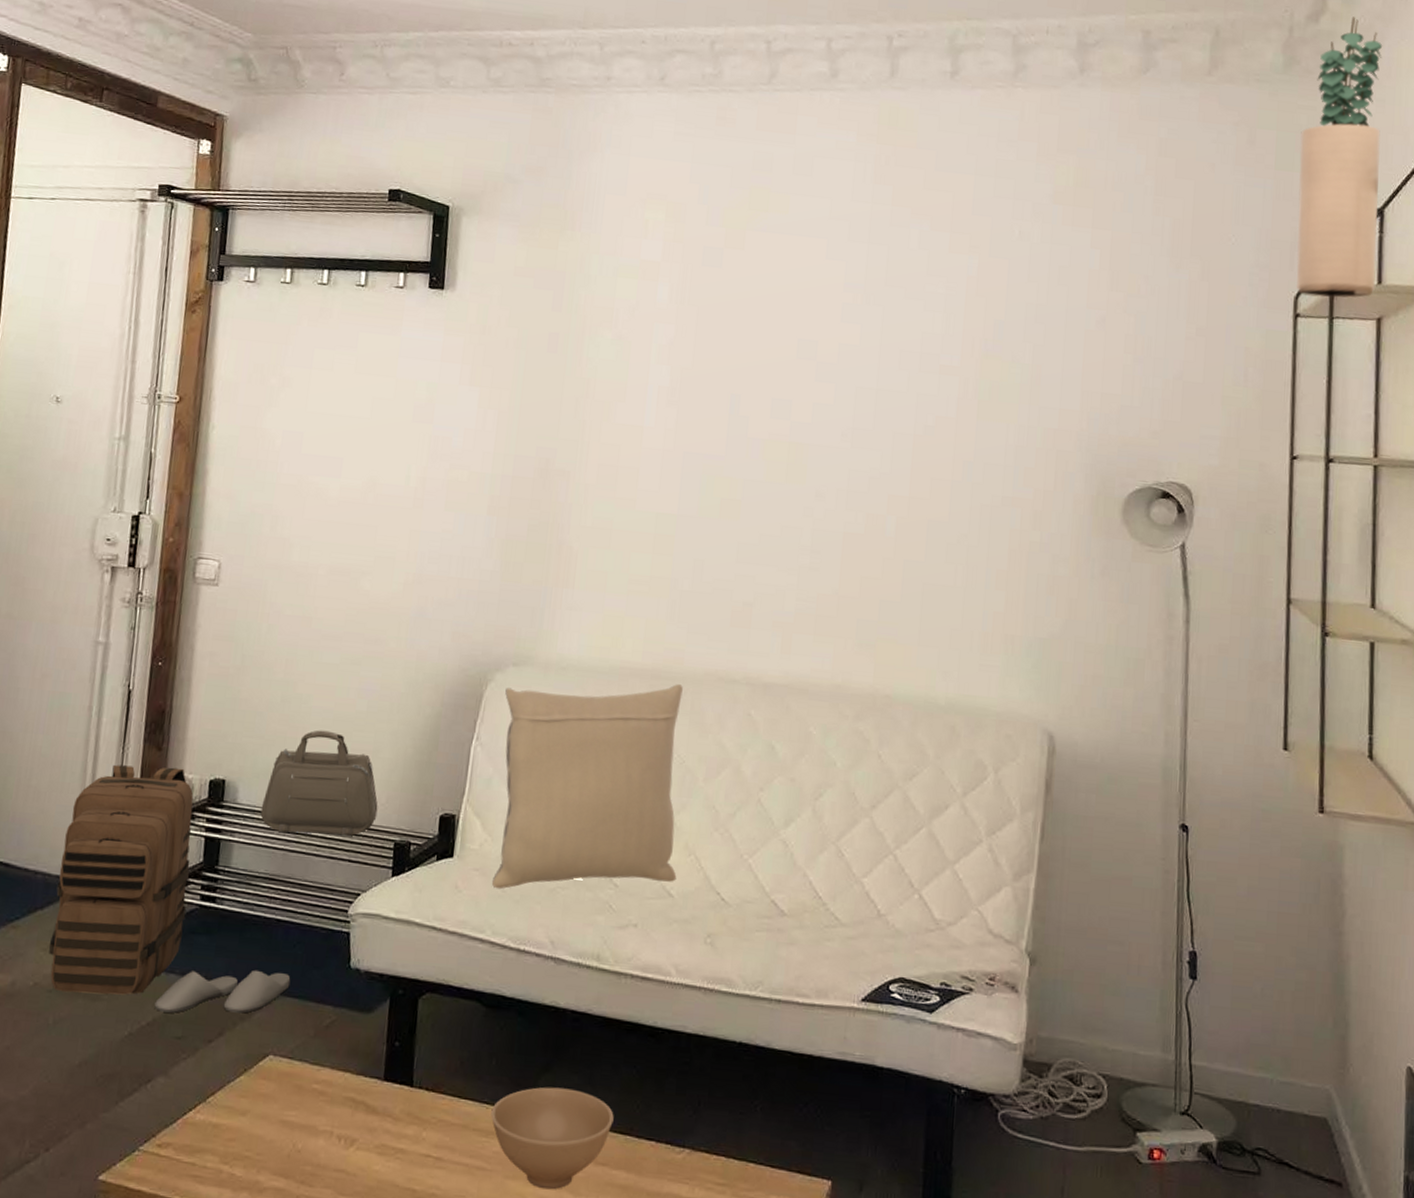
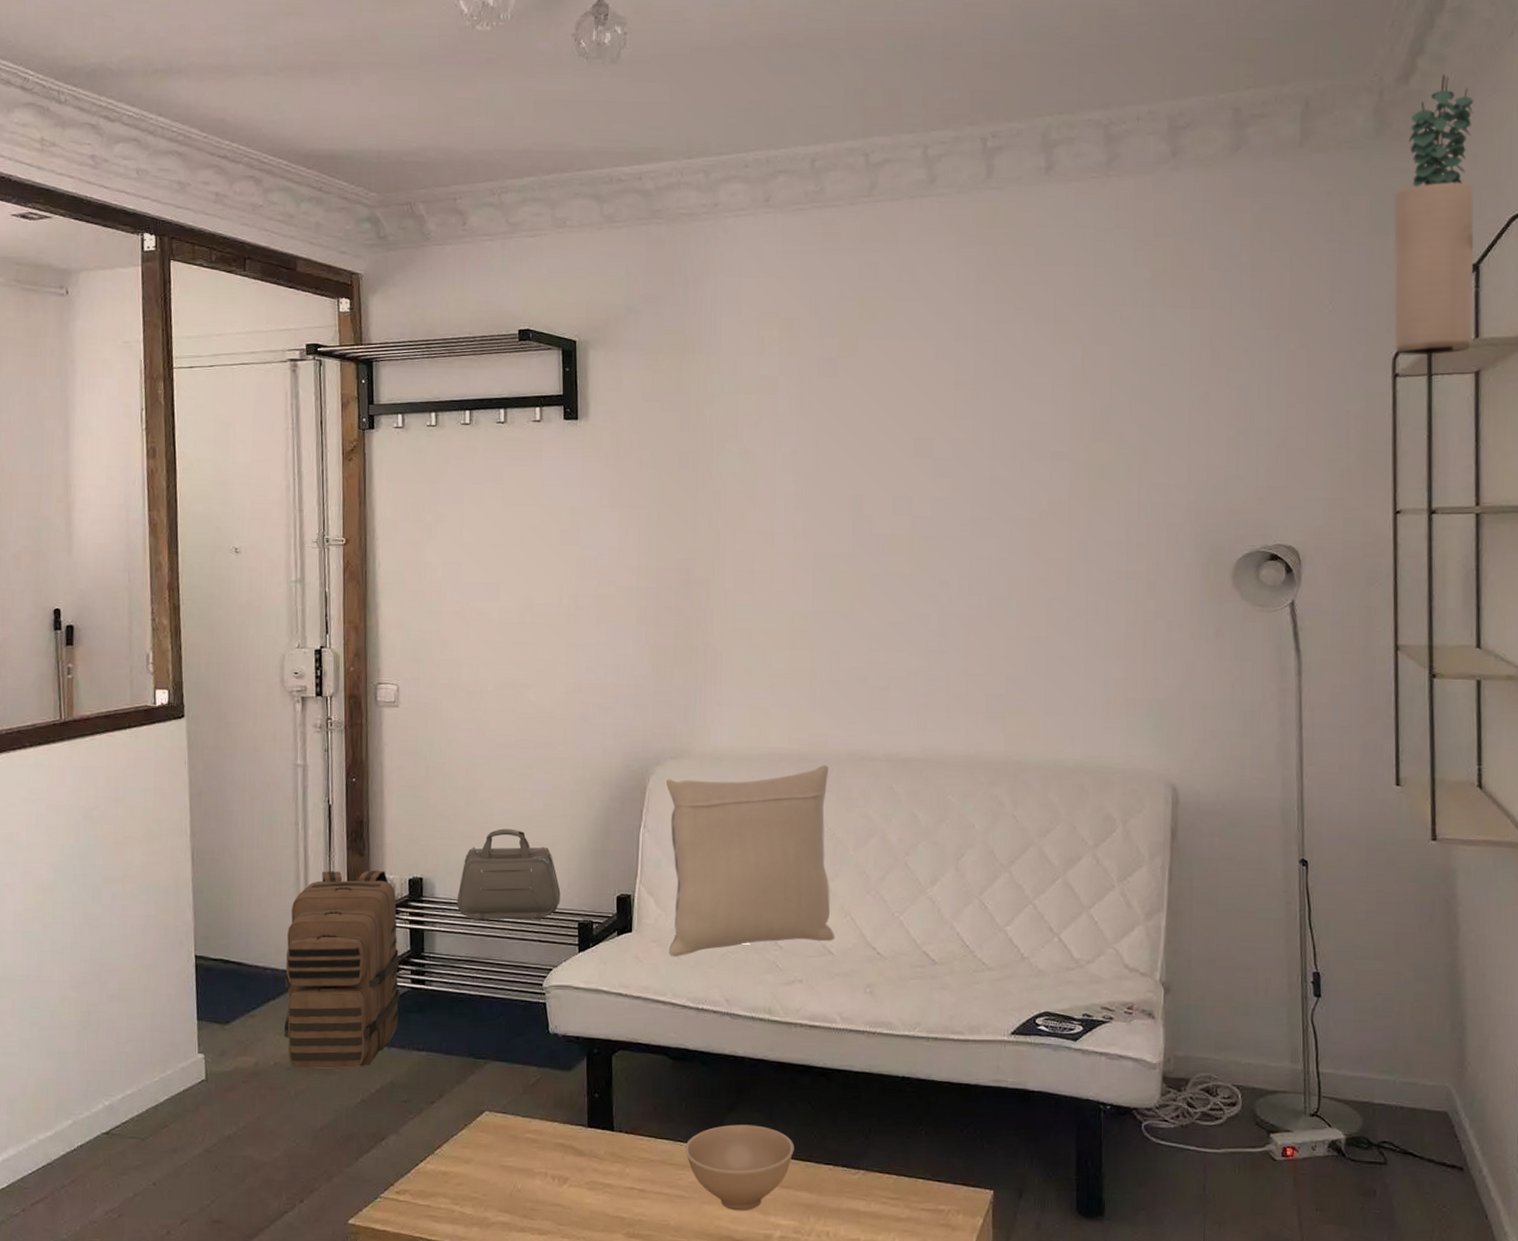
slippers: present [154,969,291,1014] -> none [381,1040,498,1081]

